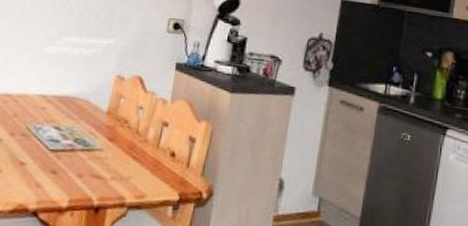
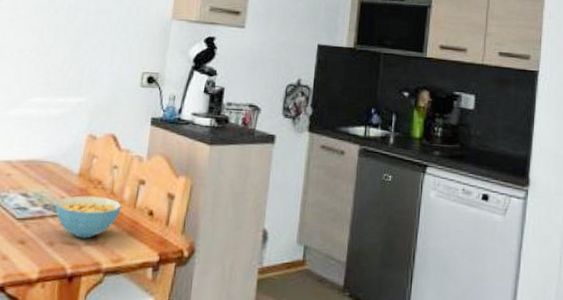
cereal bowl: none [85,133,146,174] -> present [55,195,122,239]

